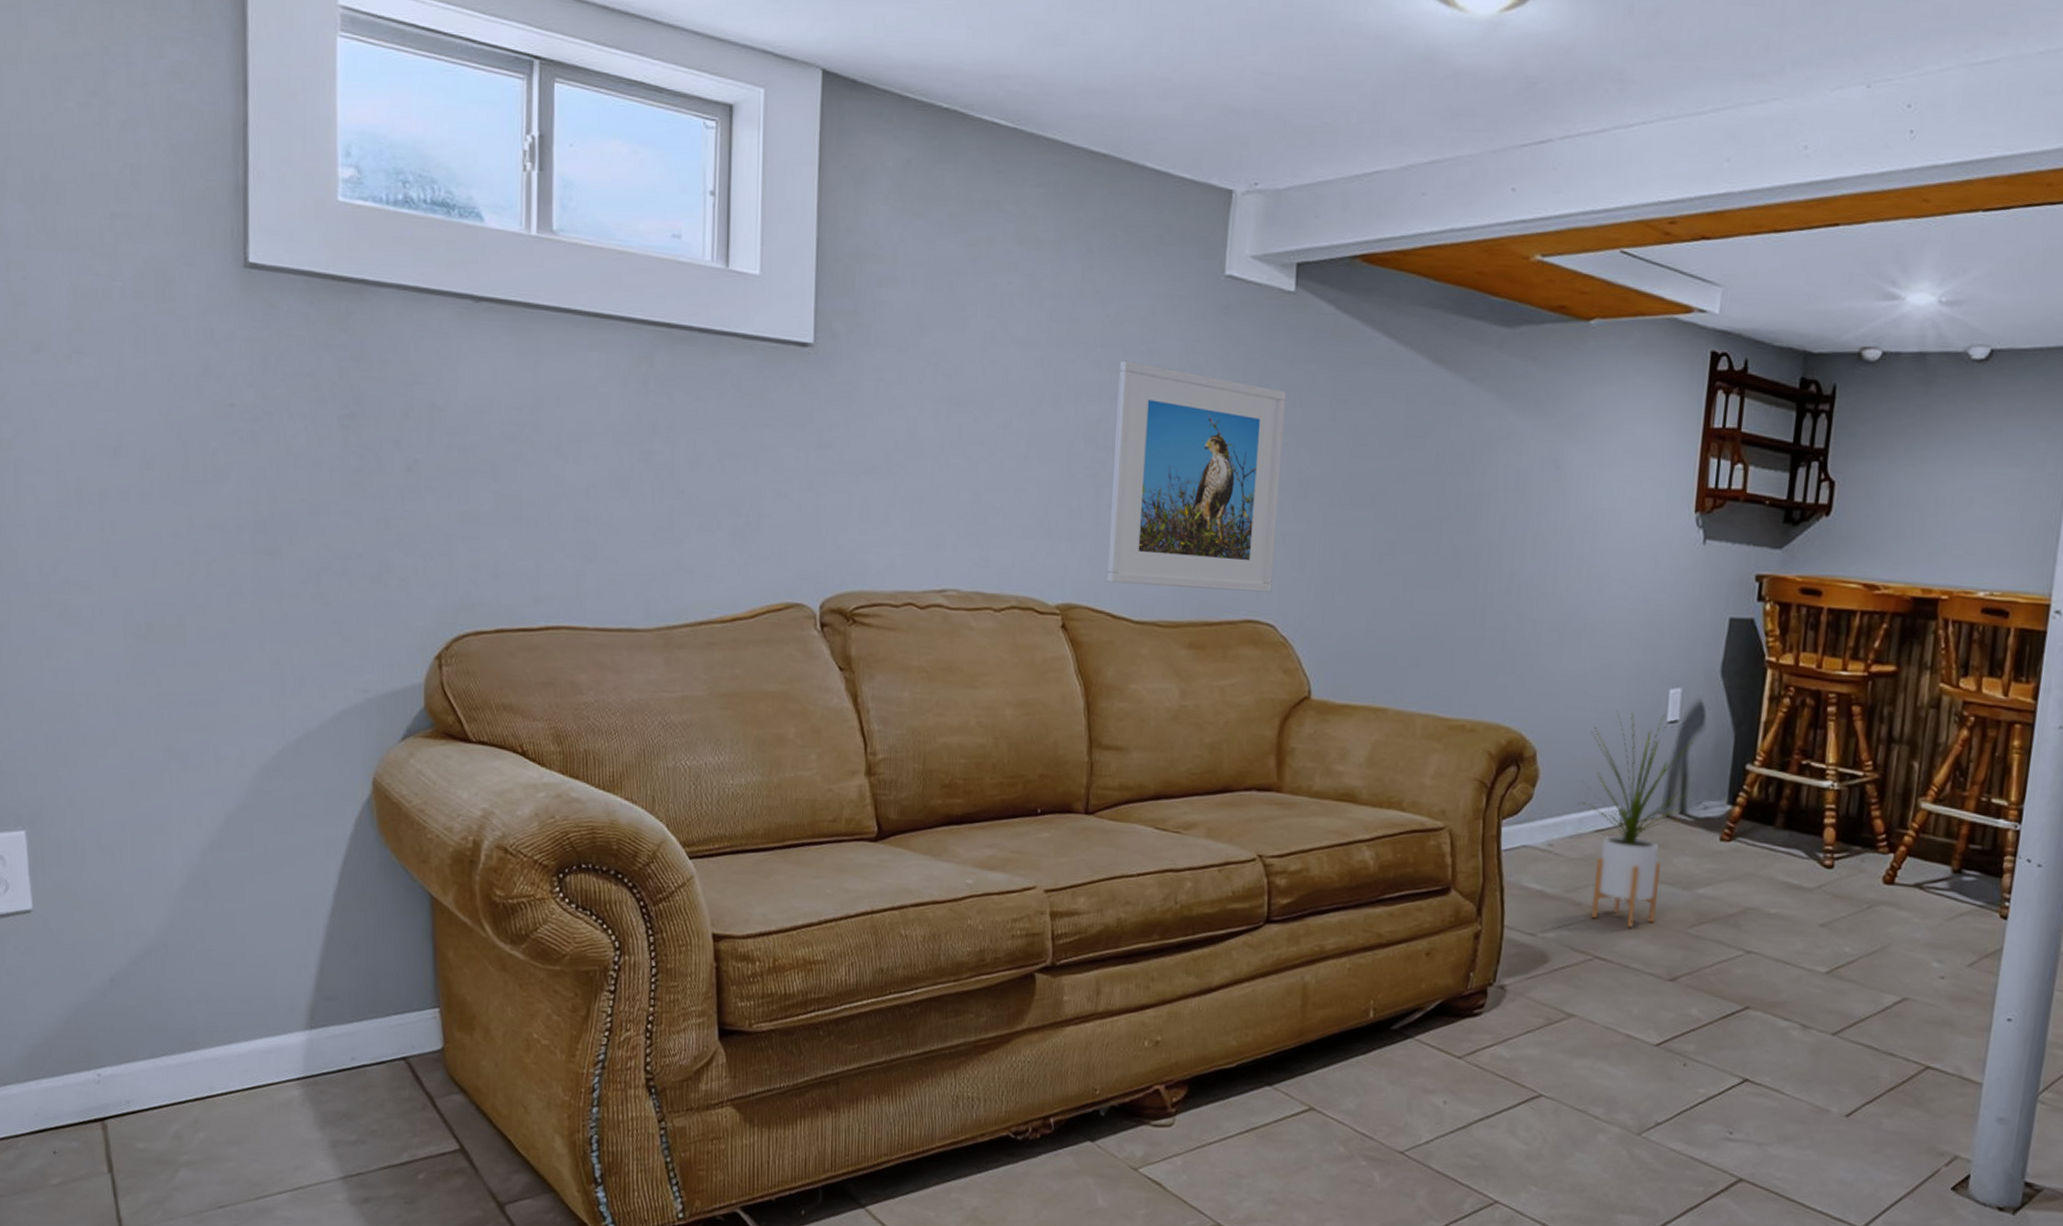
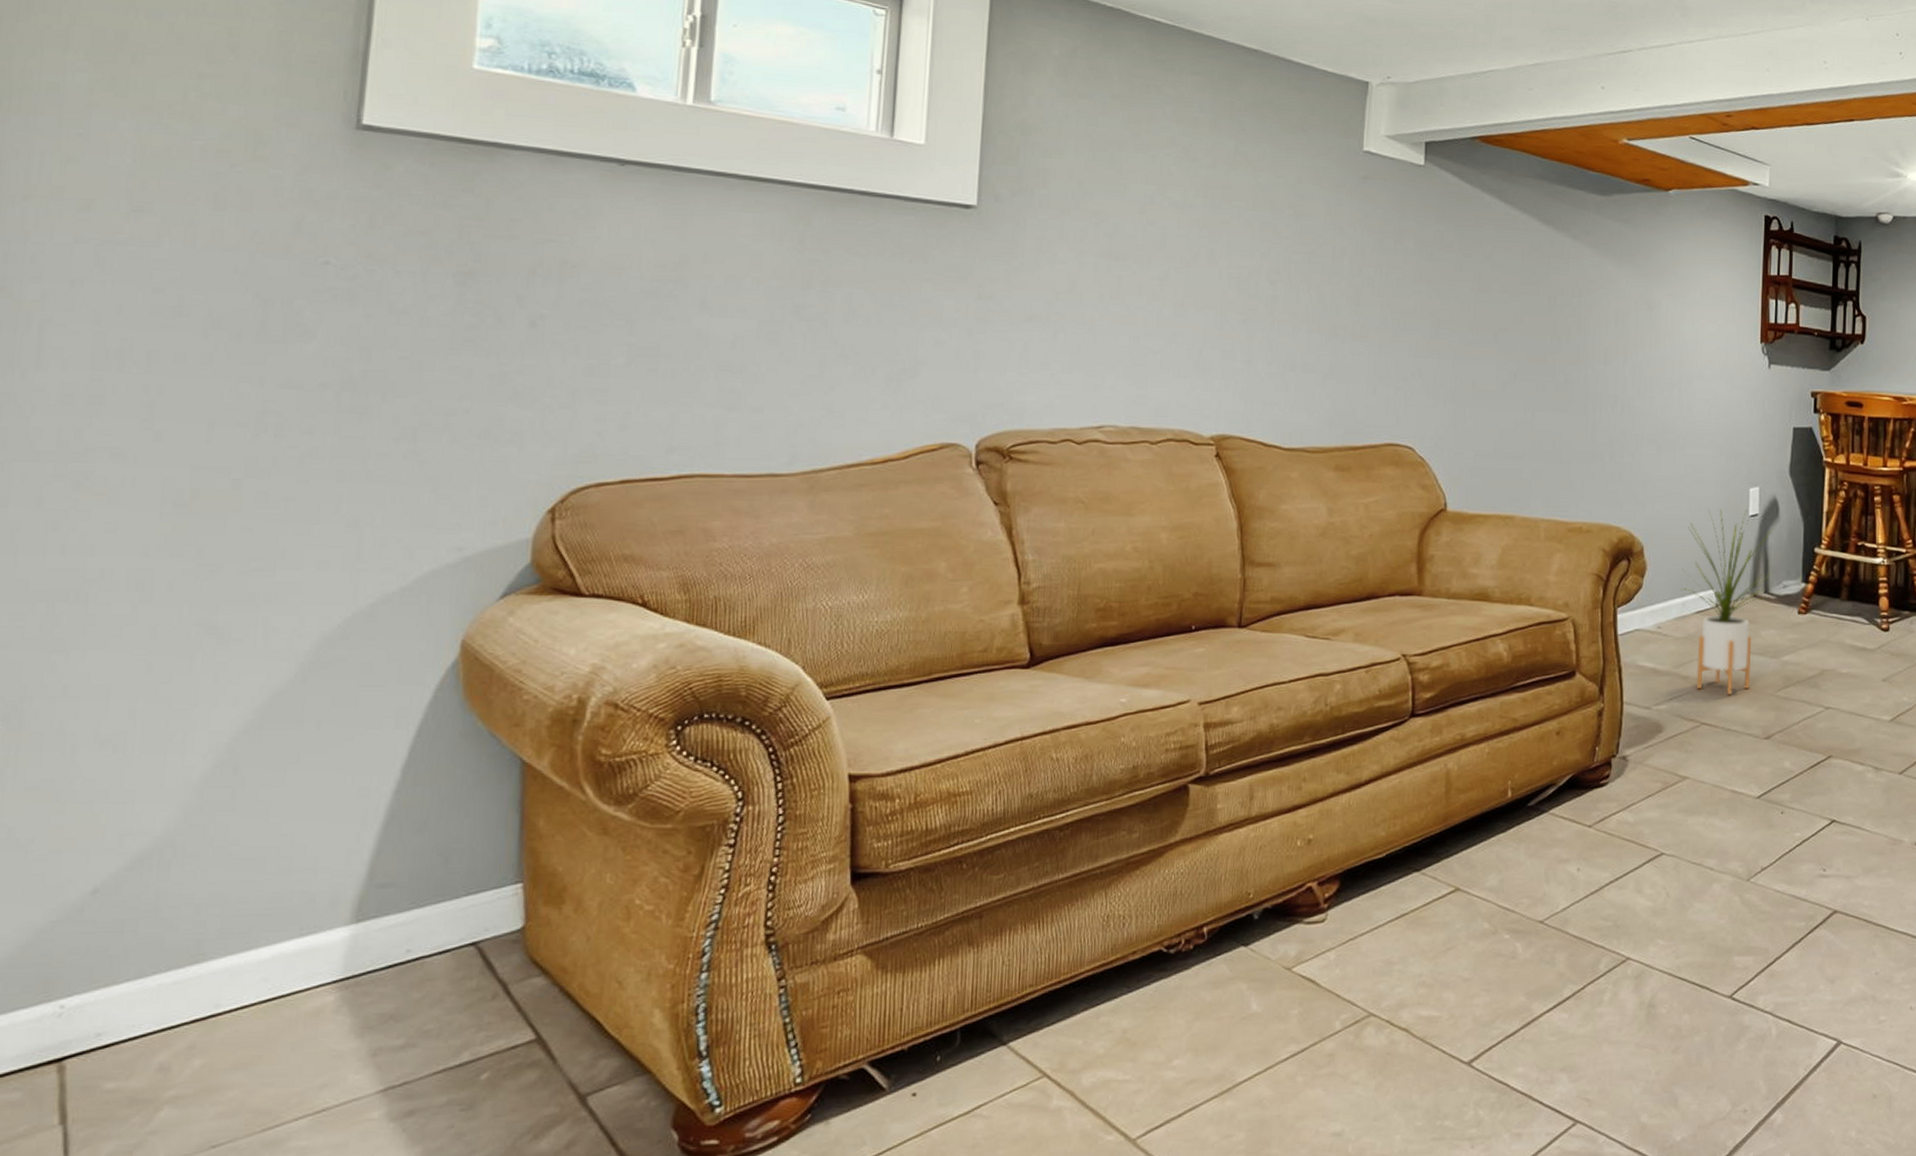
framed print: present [1107,360,1286,593] -> none [1259,221,1418,419]

